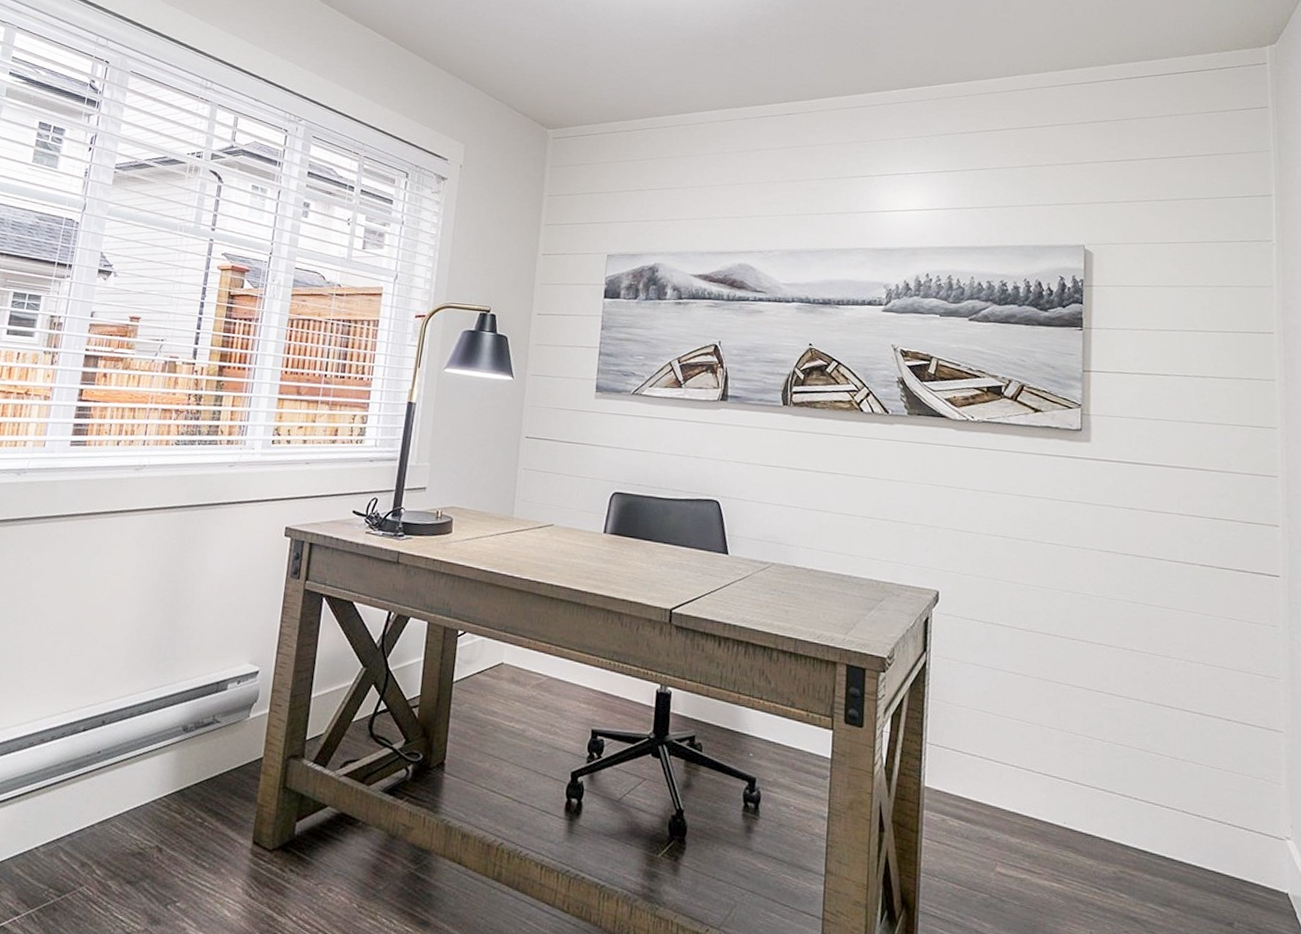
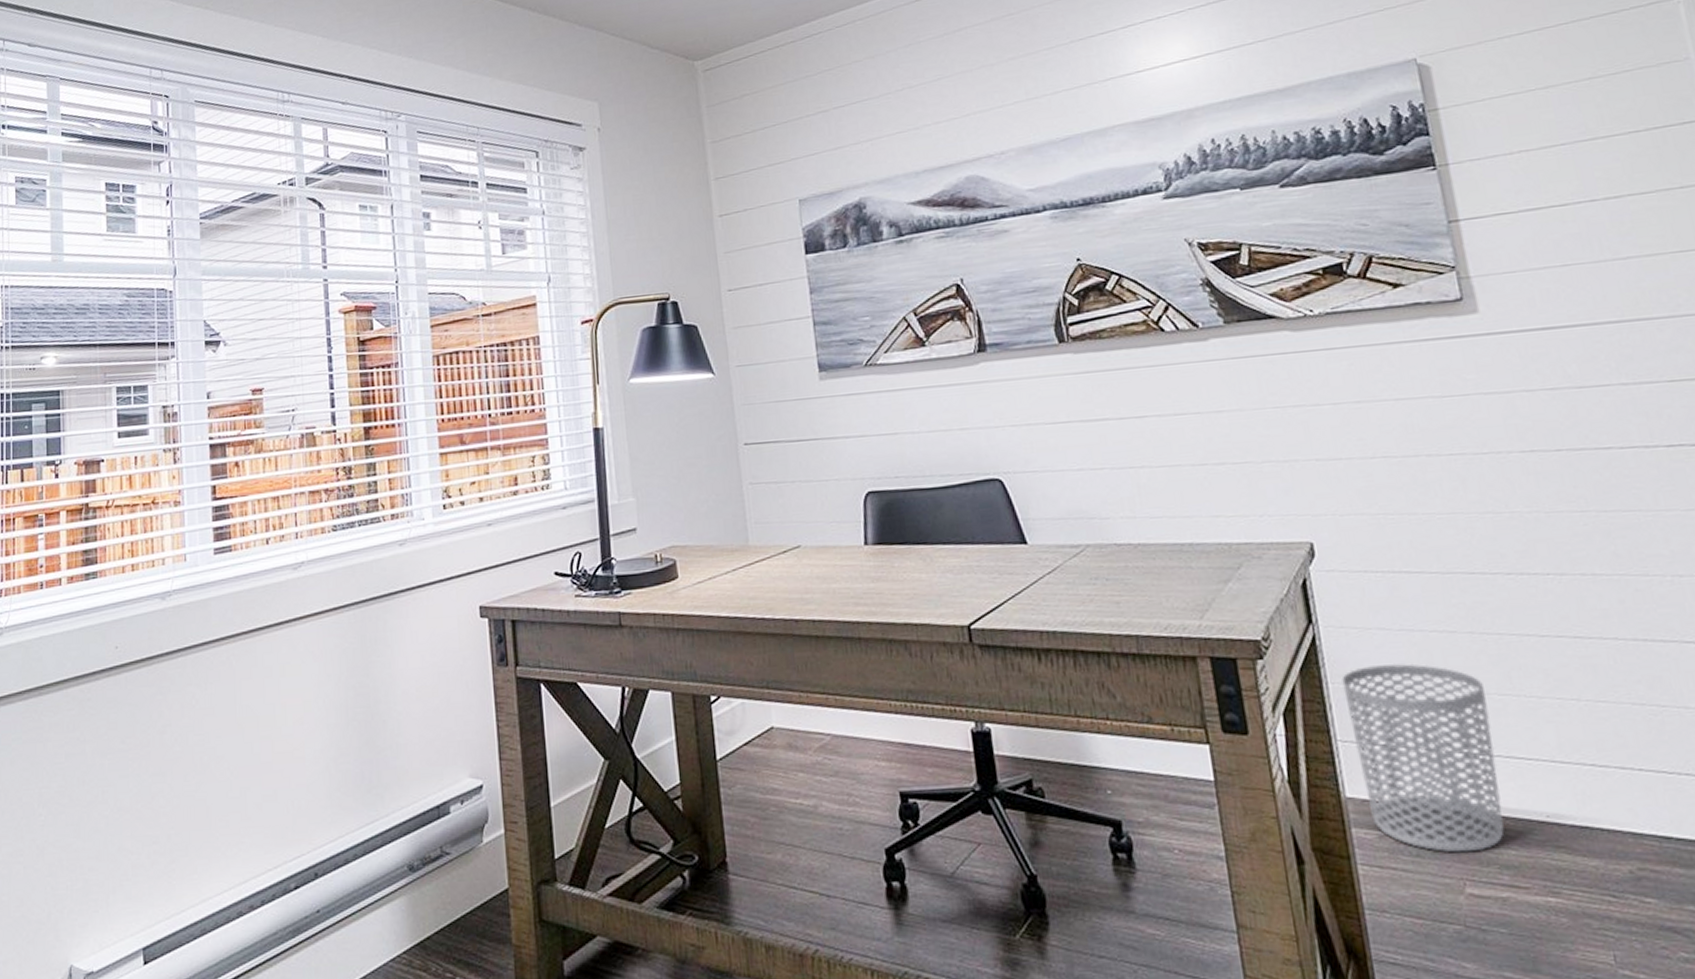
waste bin: none [938,690,1039,842] -> present [1342,663,1505,853]

